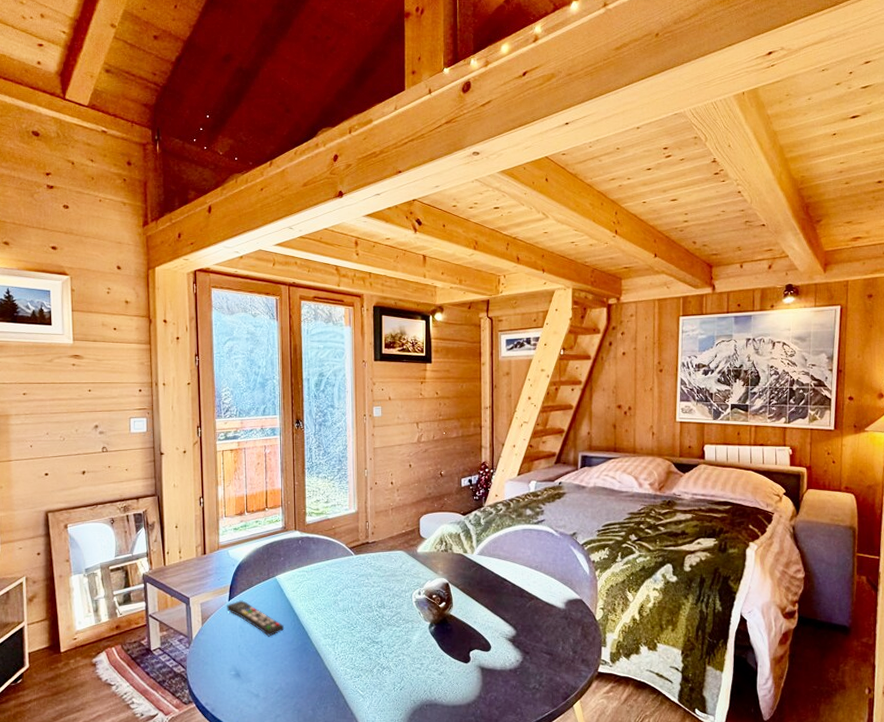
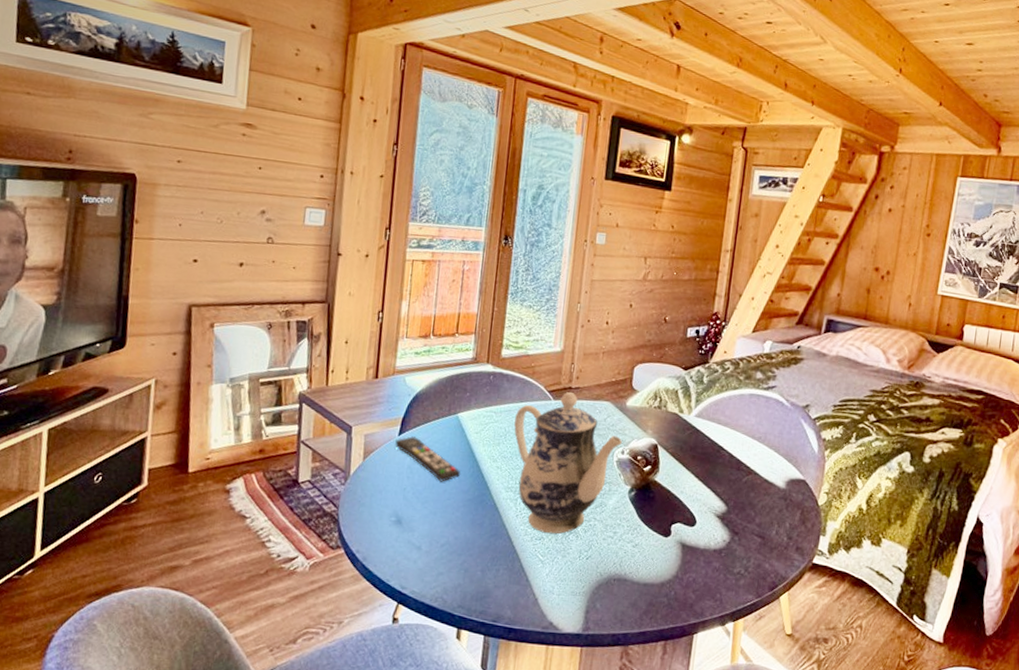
teapot: none [324,547,418,671] -> present [514,392,622,534]

